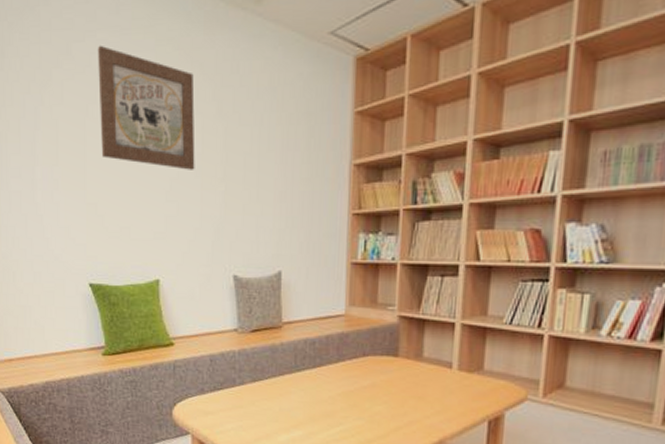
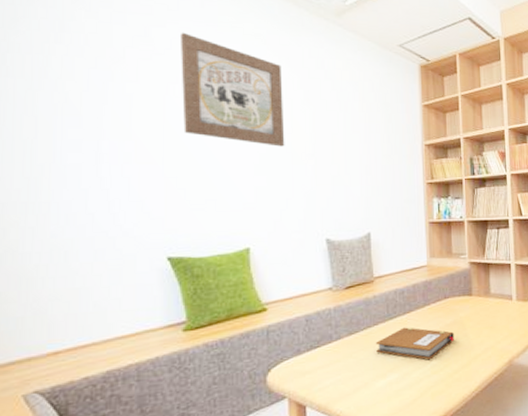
notebook: none [280,382,371,423] -> present [376,327,454,360]

